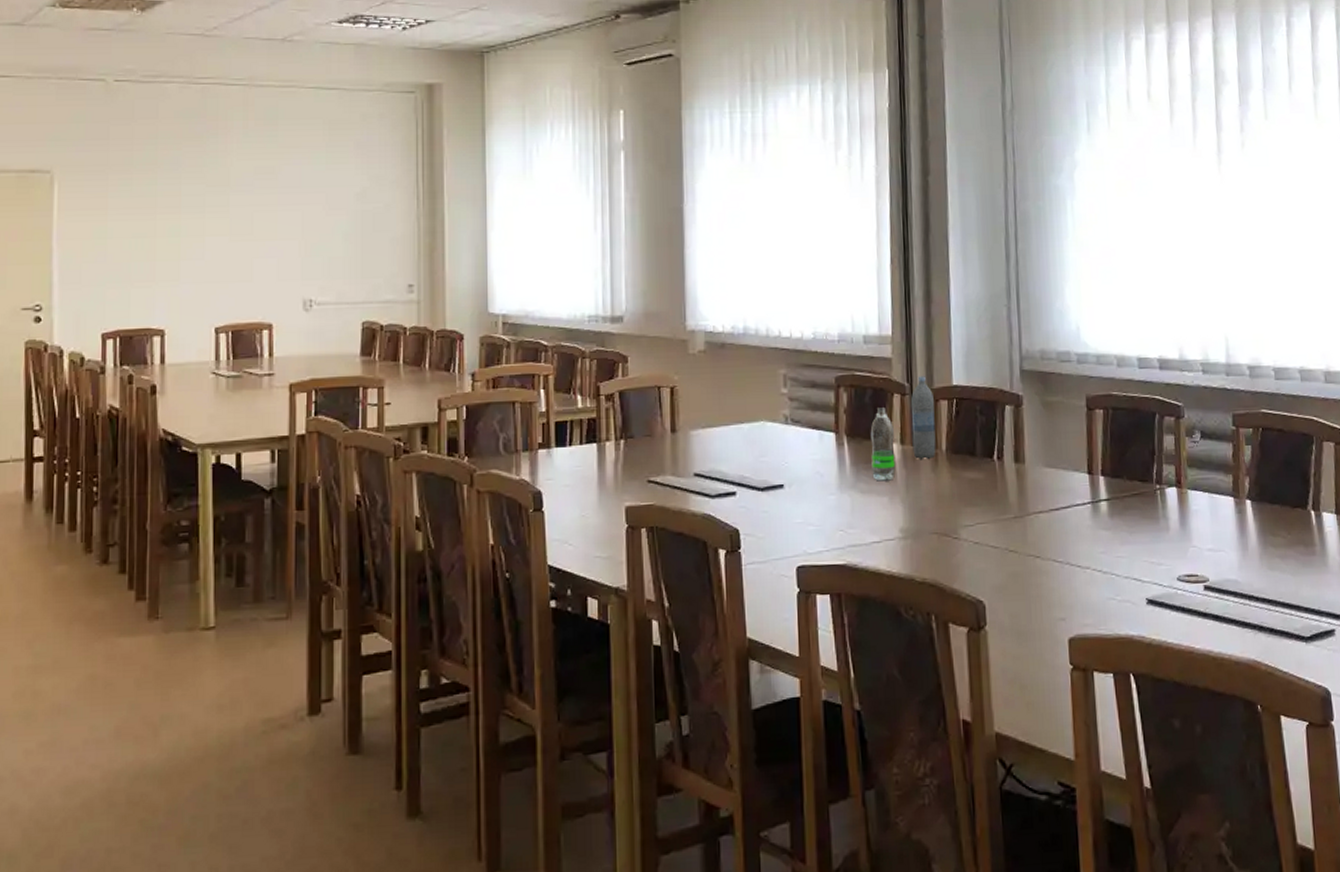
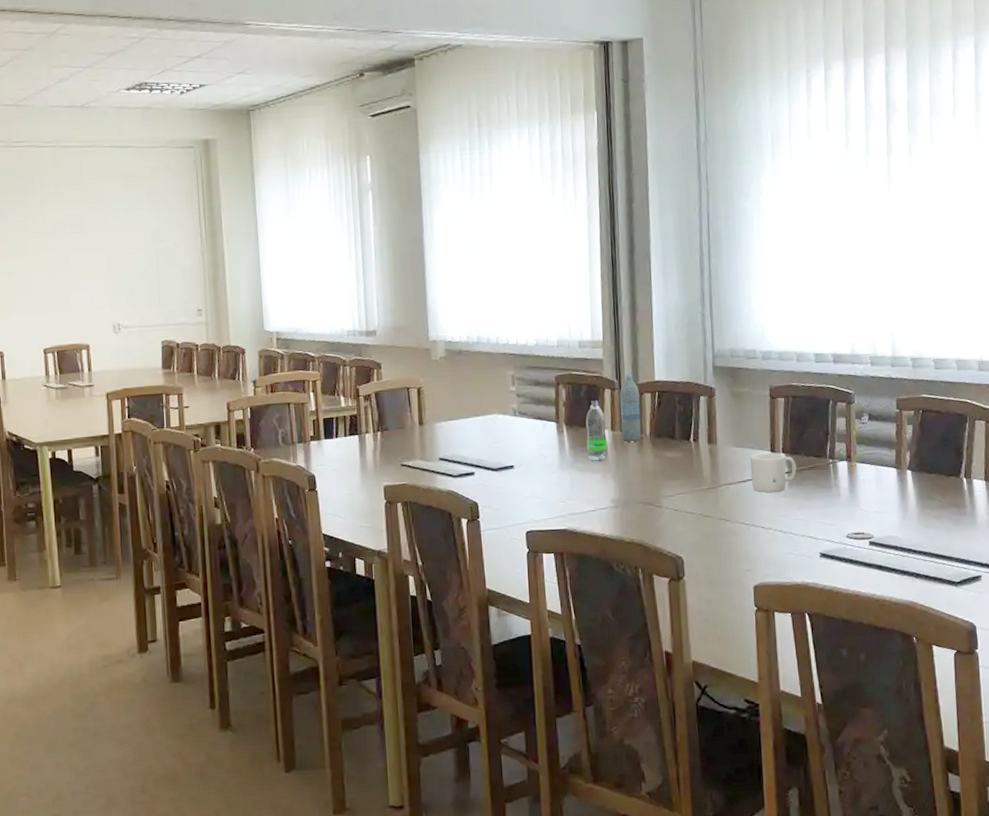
mug: none [1063,474,1118,524] -> present [749,452,797,493]

